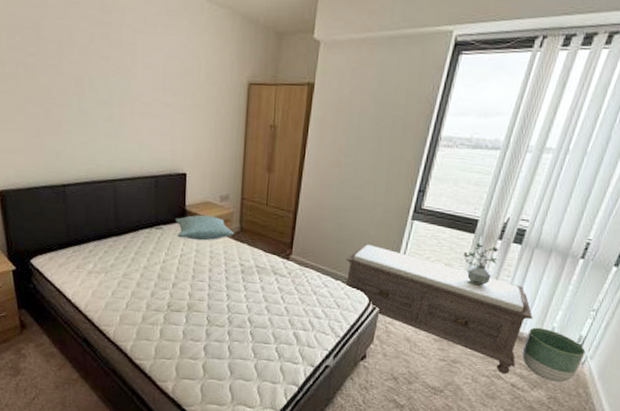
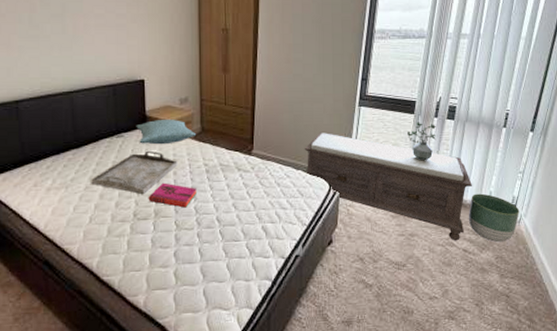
serving tray: none [129,245,214,287] -> present [91,150,178,194]
hardback book: none [183,278,230,305] -> present [149,182,196,208]

